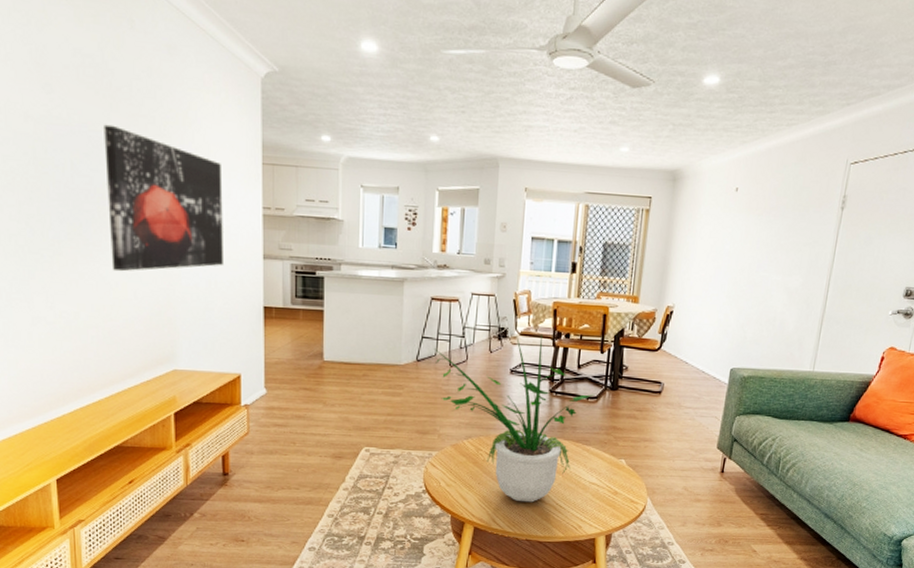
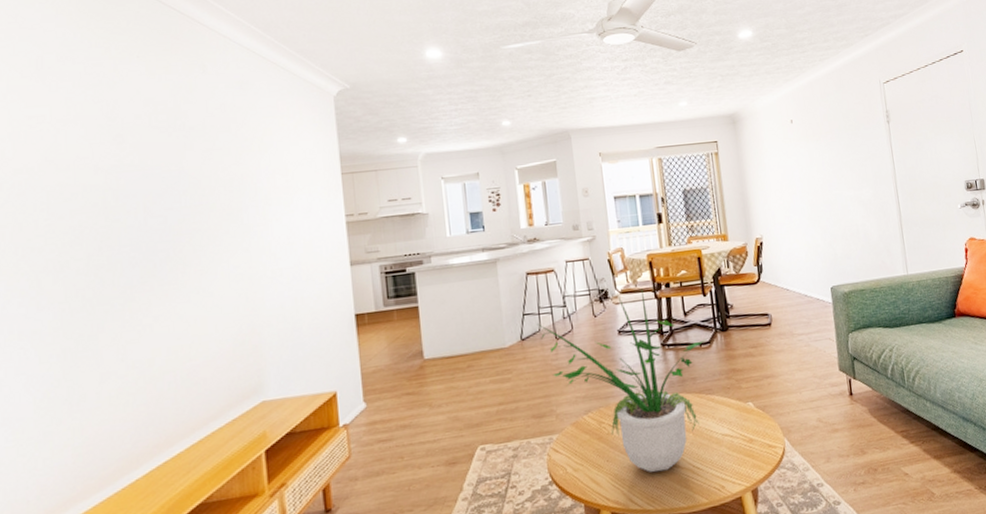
wall art: present [104,124,223,272] -> none [177,162,309,308]

